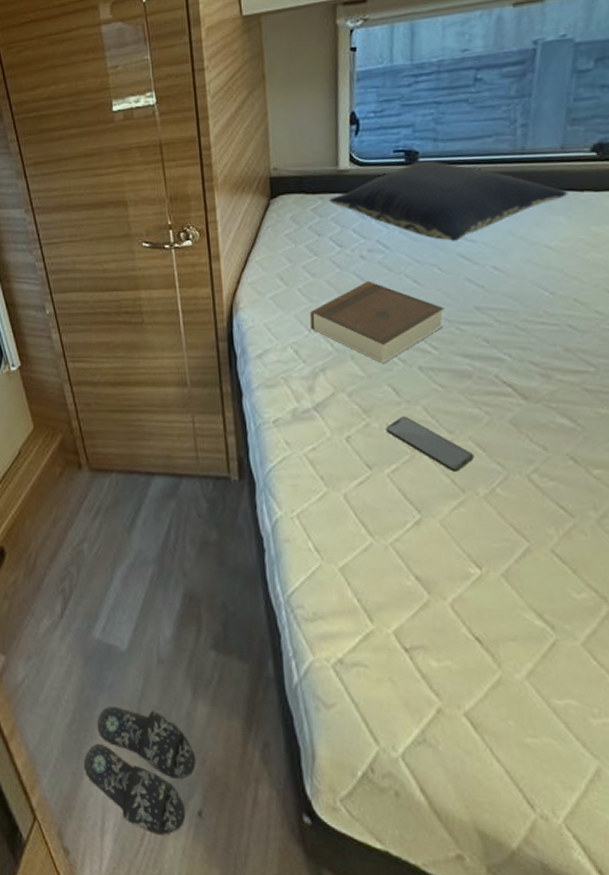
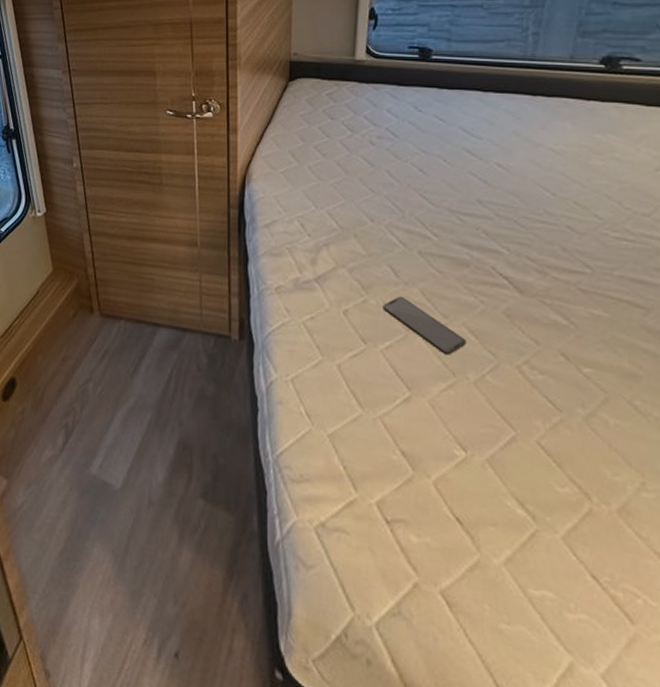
slippers: present [84,706,195,836] -> none [72,540,176,672]
book: present [310,280,444,364] -> none [318,165,447,245]
pillow: present [328,160,569,241] -> none [343,58,575,136]

